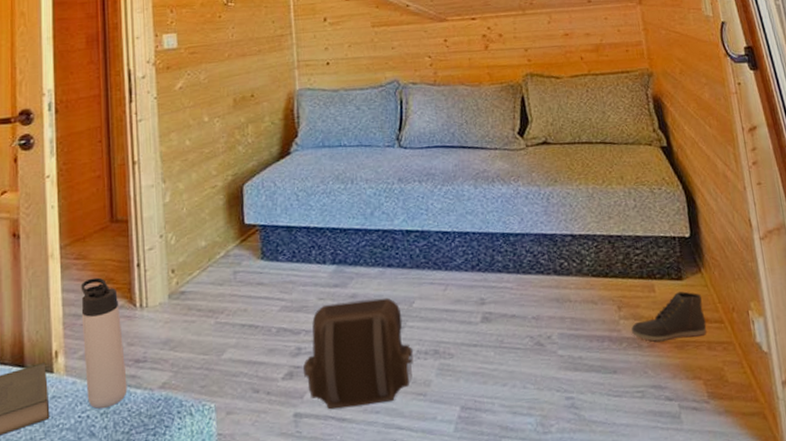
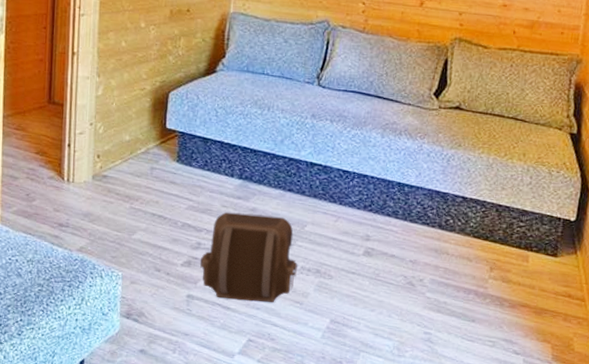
thermos bottle: present [81,277,127,409] -> none [17,148,51,257]
sneaker: present [631,291,707,342] -> none [496,266,570,308]

